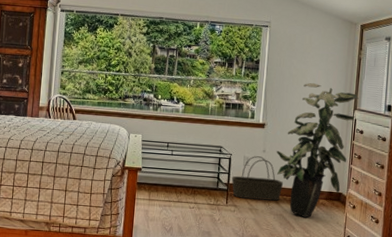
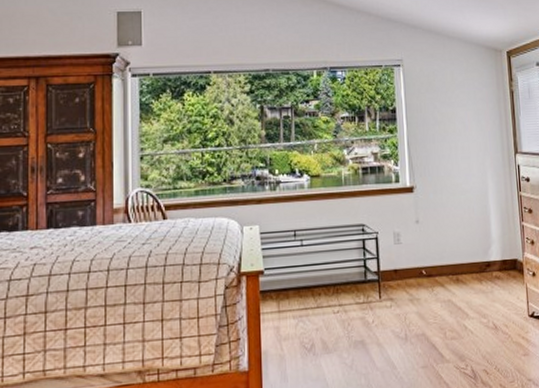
basket: present [231,156,284,201] -> none [381,229,447,288]
indoor plant: present [276,82,359,218] -> none [431,127,518,299]

